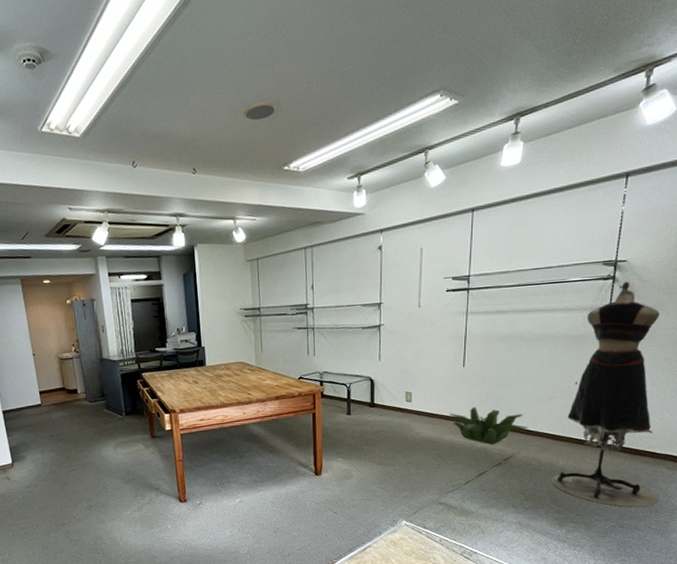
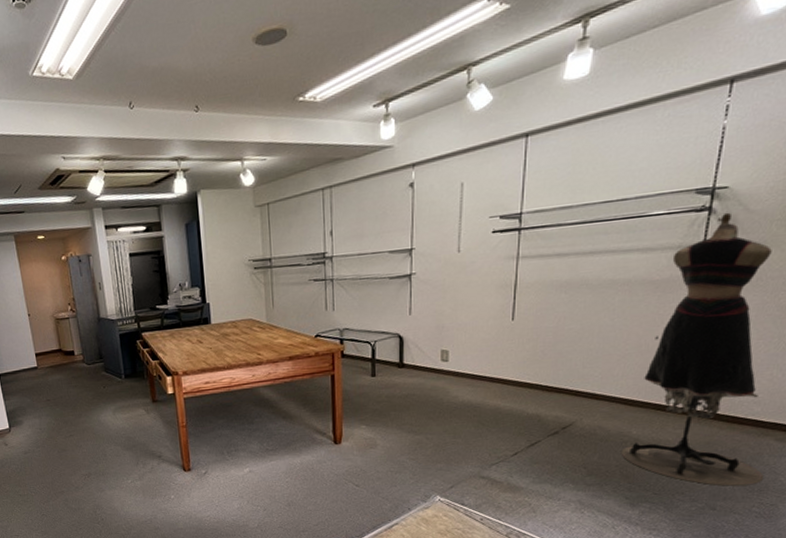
plant: present [449,406,529,445] -> none [494,366,594,411]

